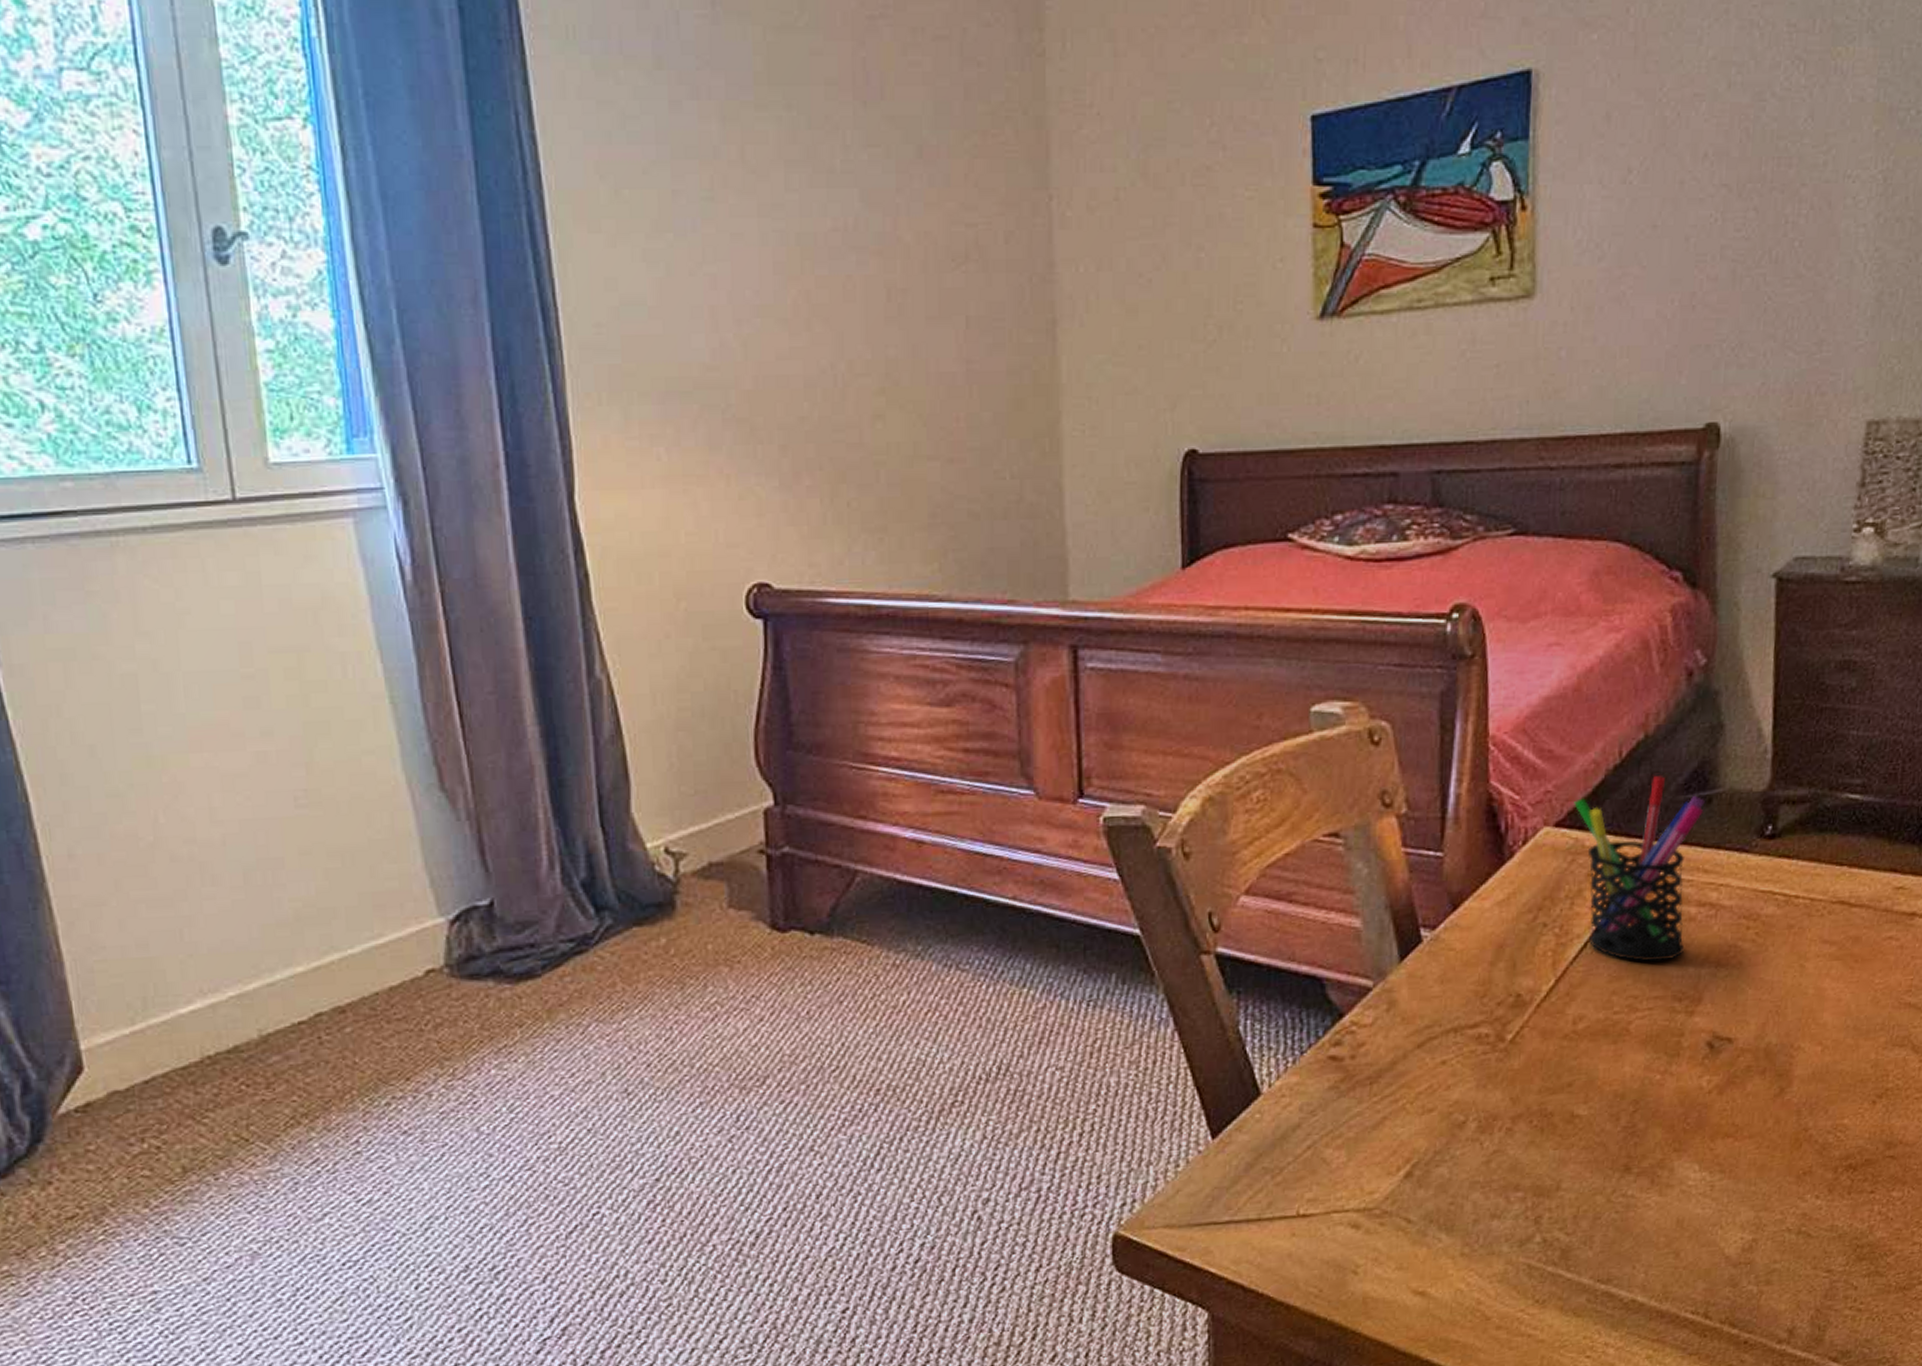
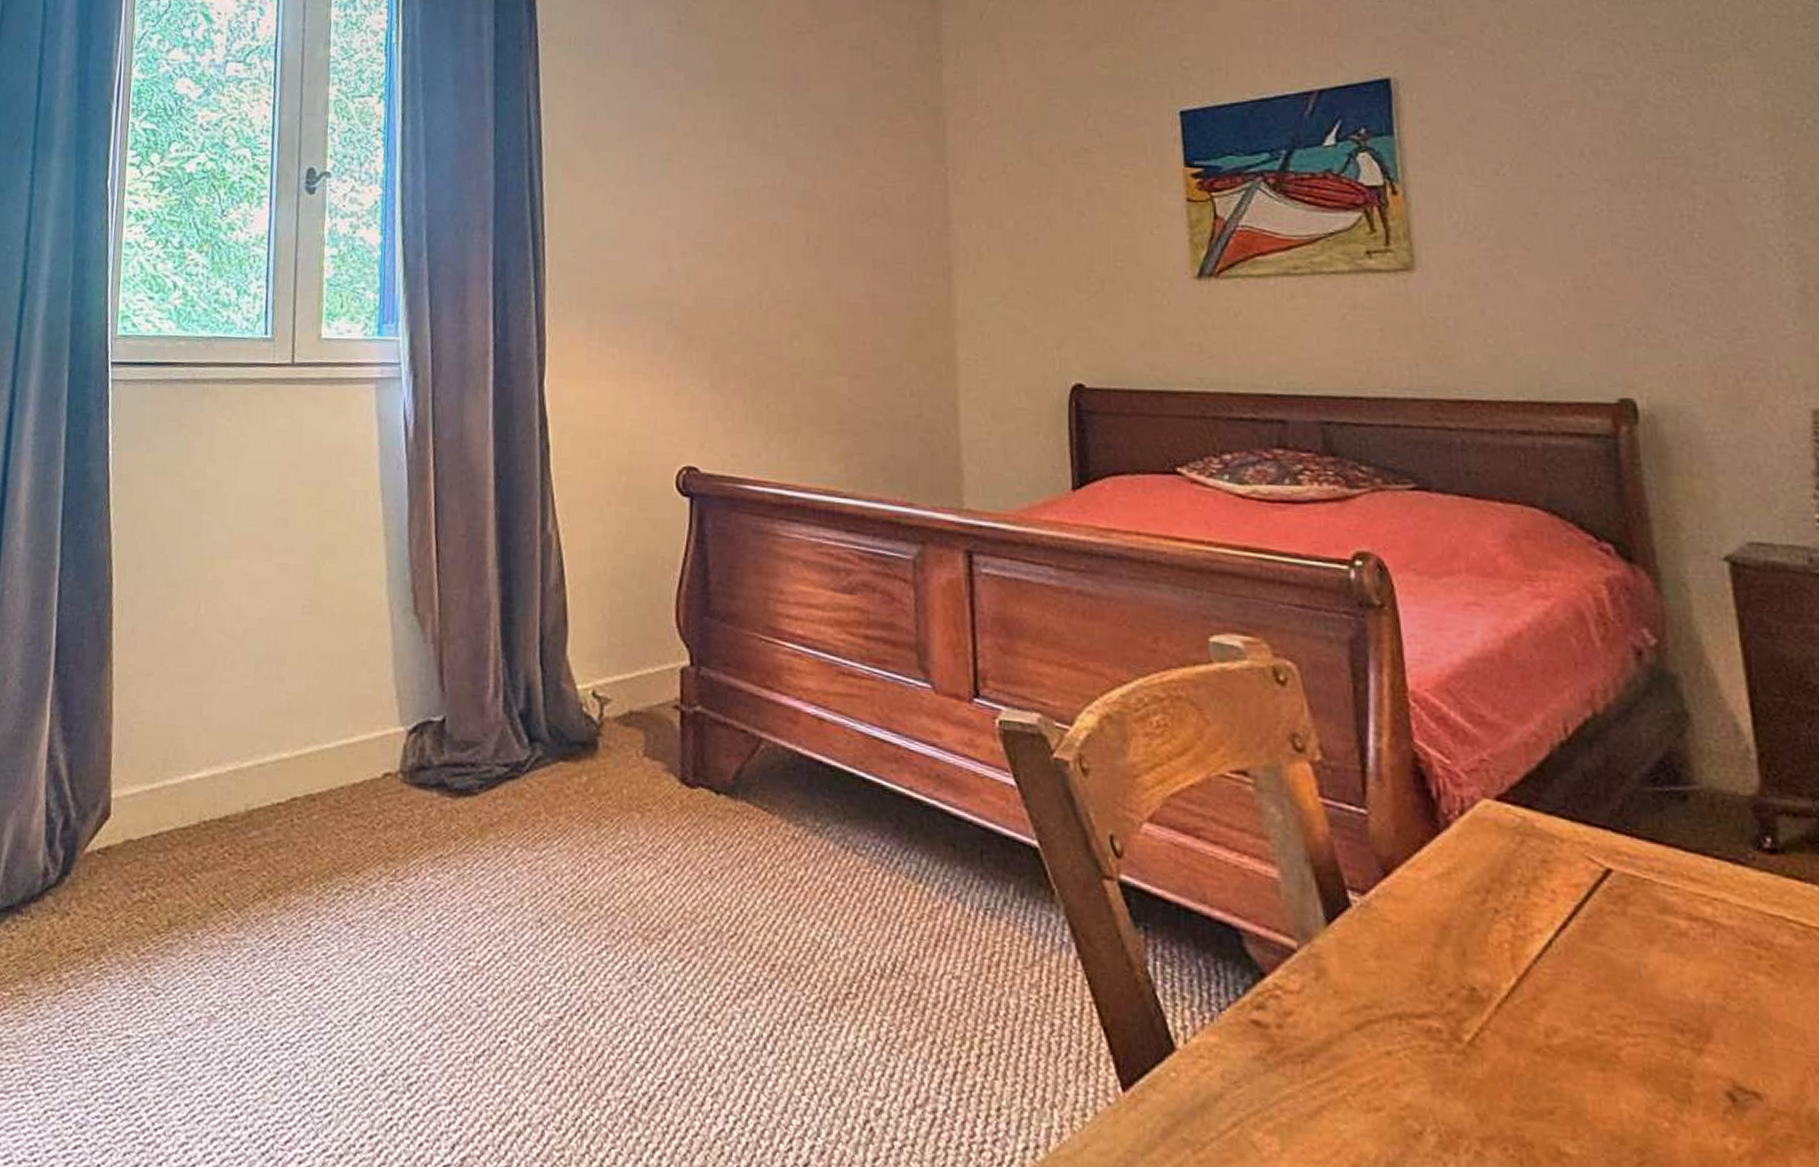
pen holder: present [1574,776,1705,962] -> none [1516,760,1680,980]

